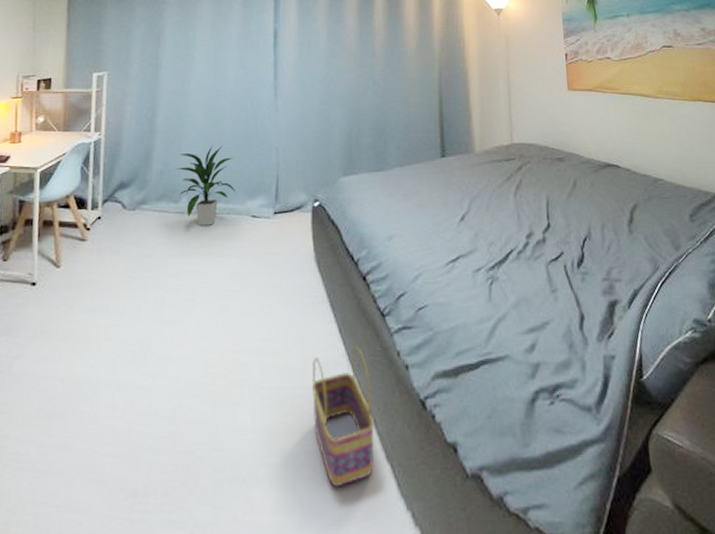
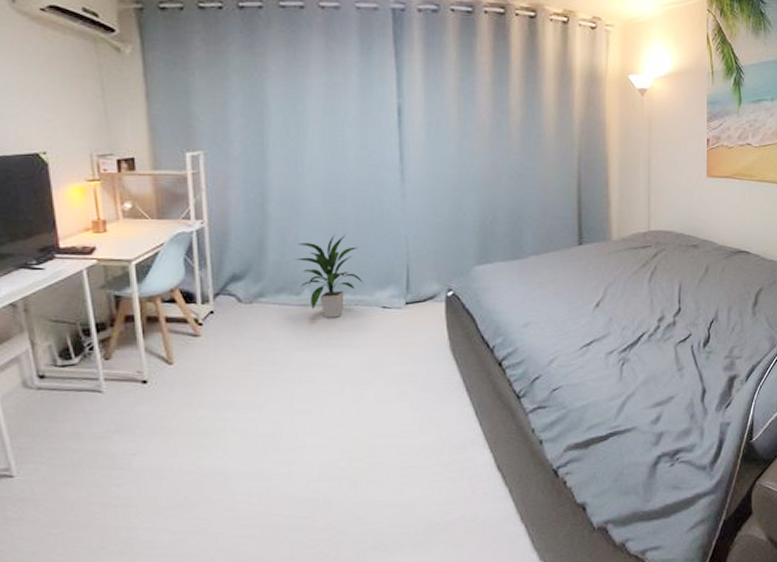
basket: present [313,346,374,487] -> none [450,426,510,547]

